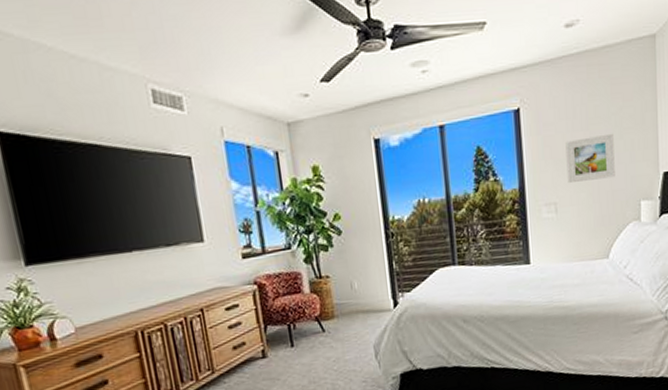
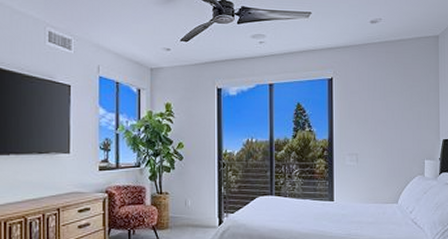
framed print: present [565,133,615,184] -> none [367,105,405,140]

